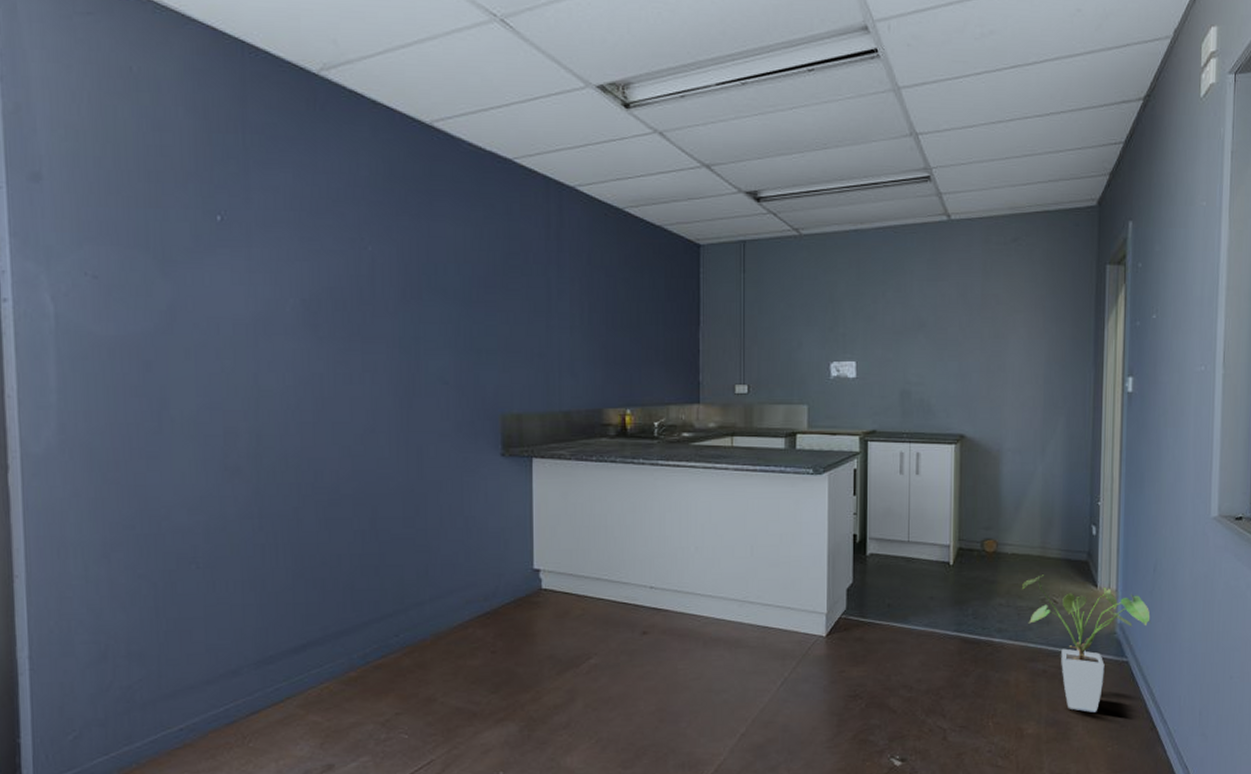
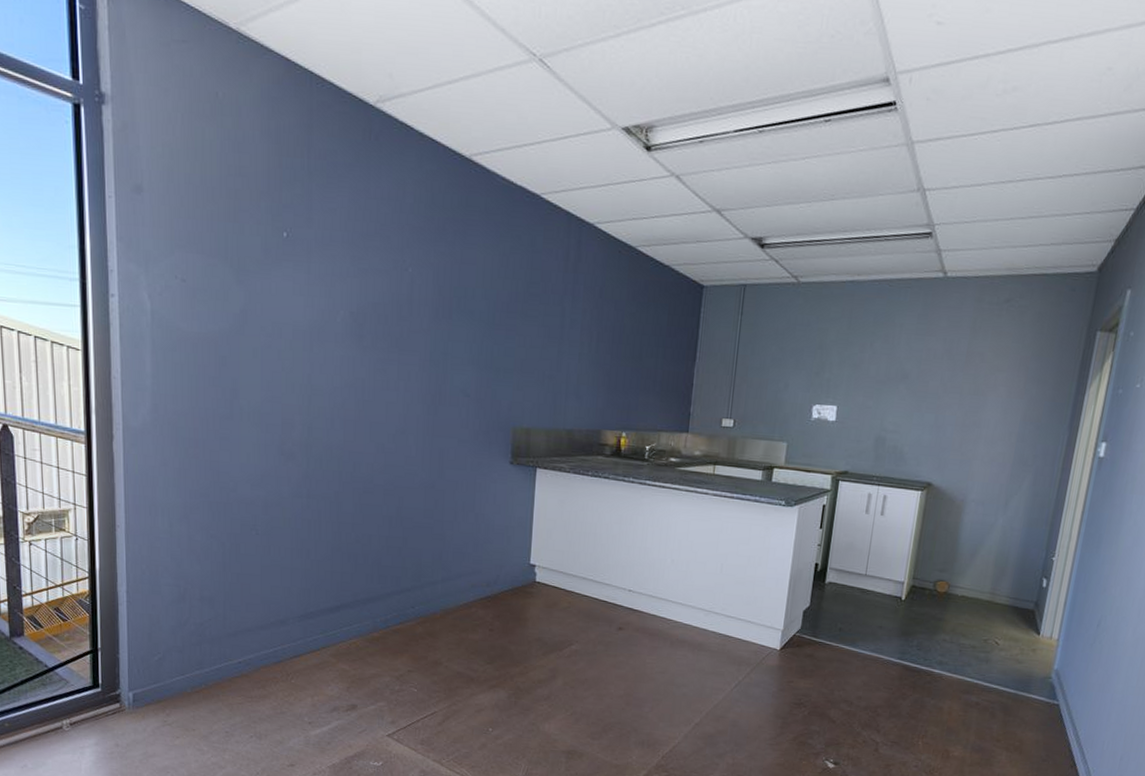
house plant: present [1022,575,1152,712] -> none [967,618,1087,745]

